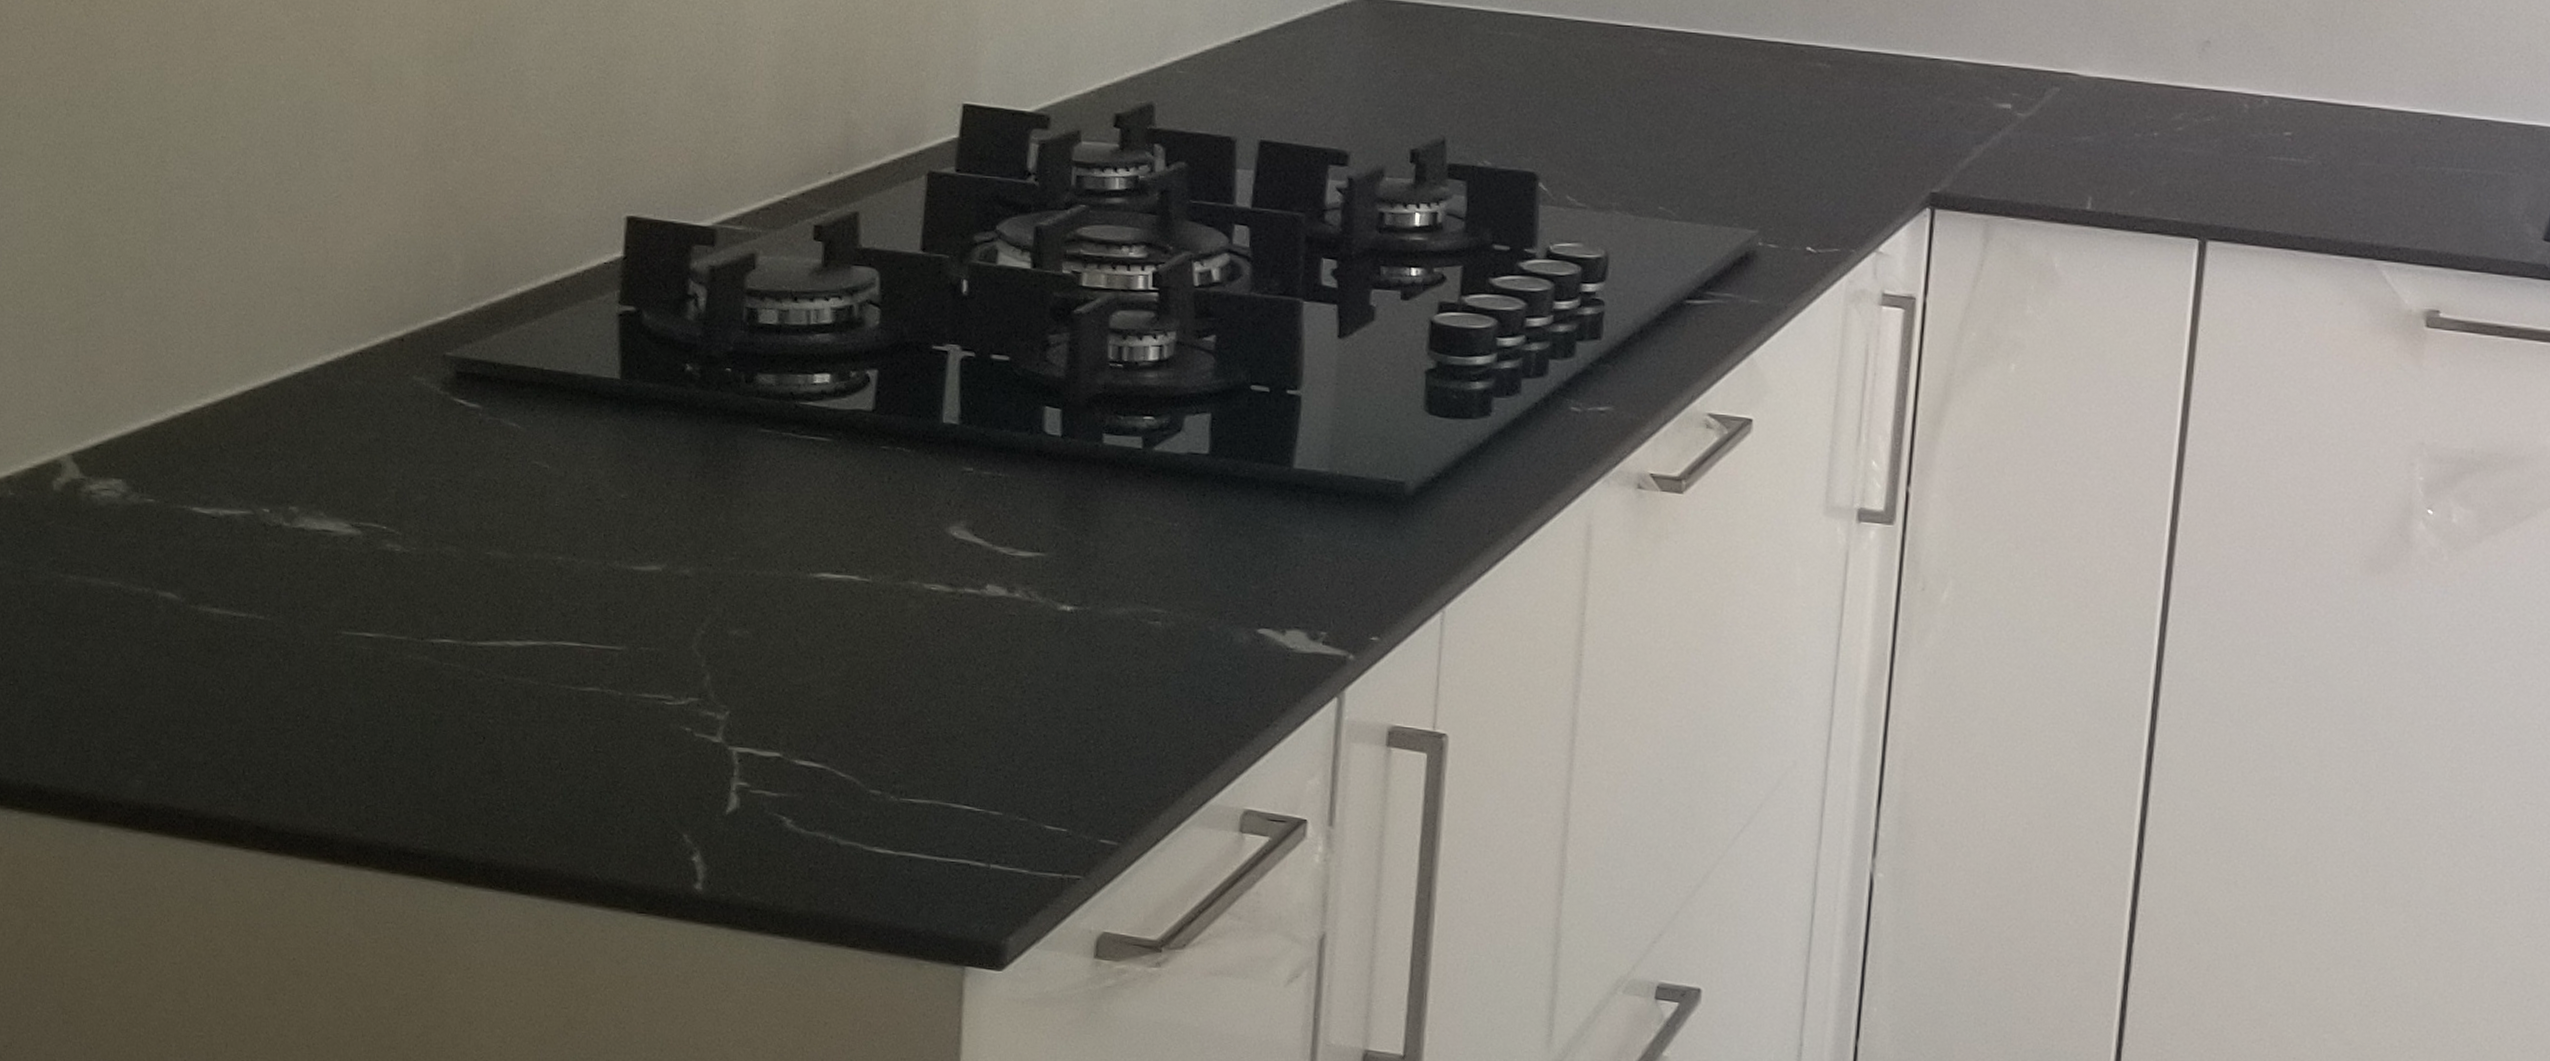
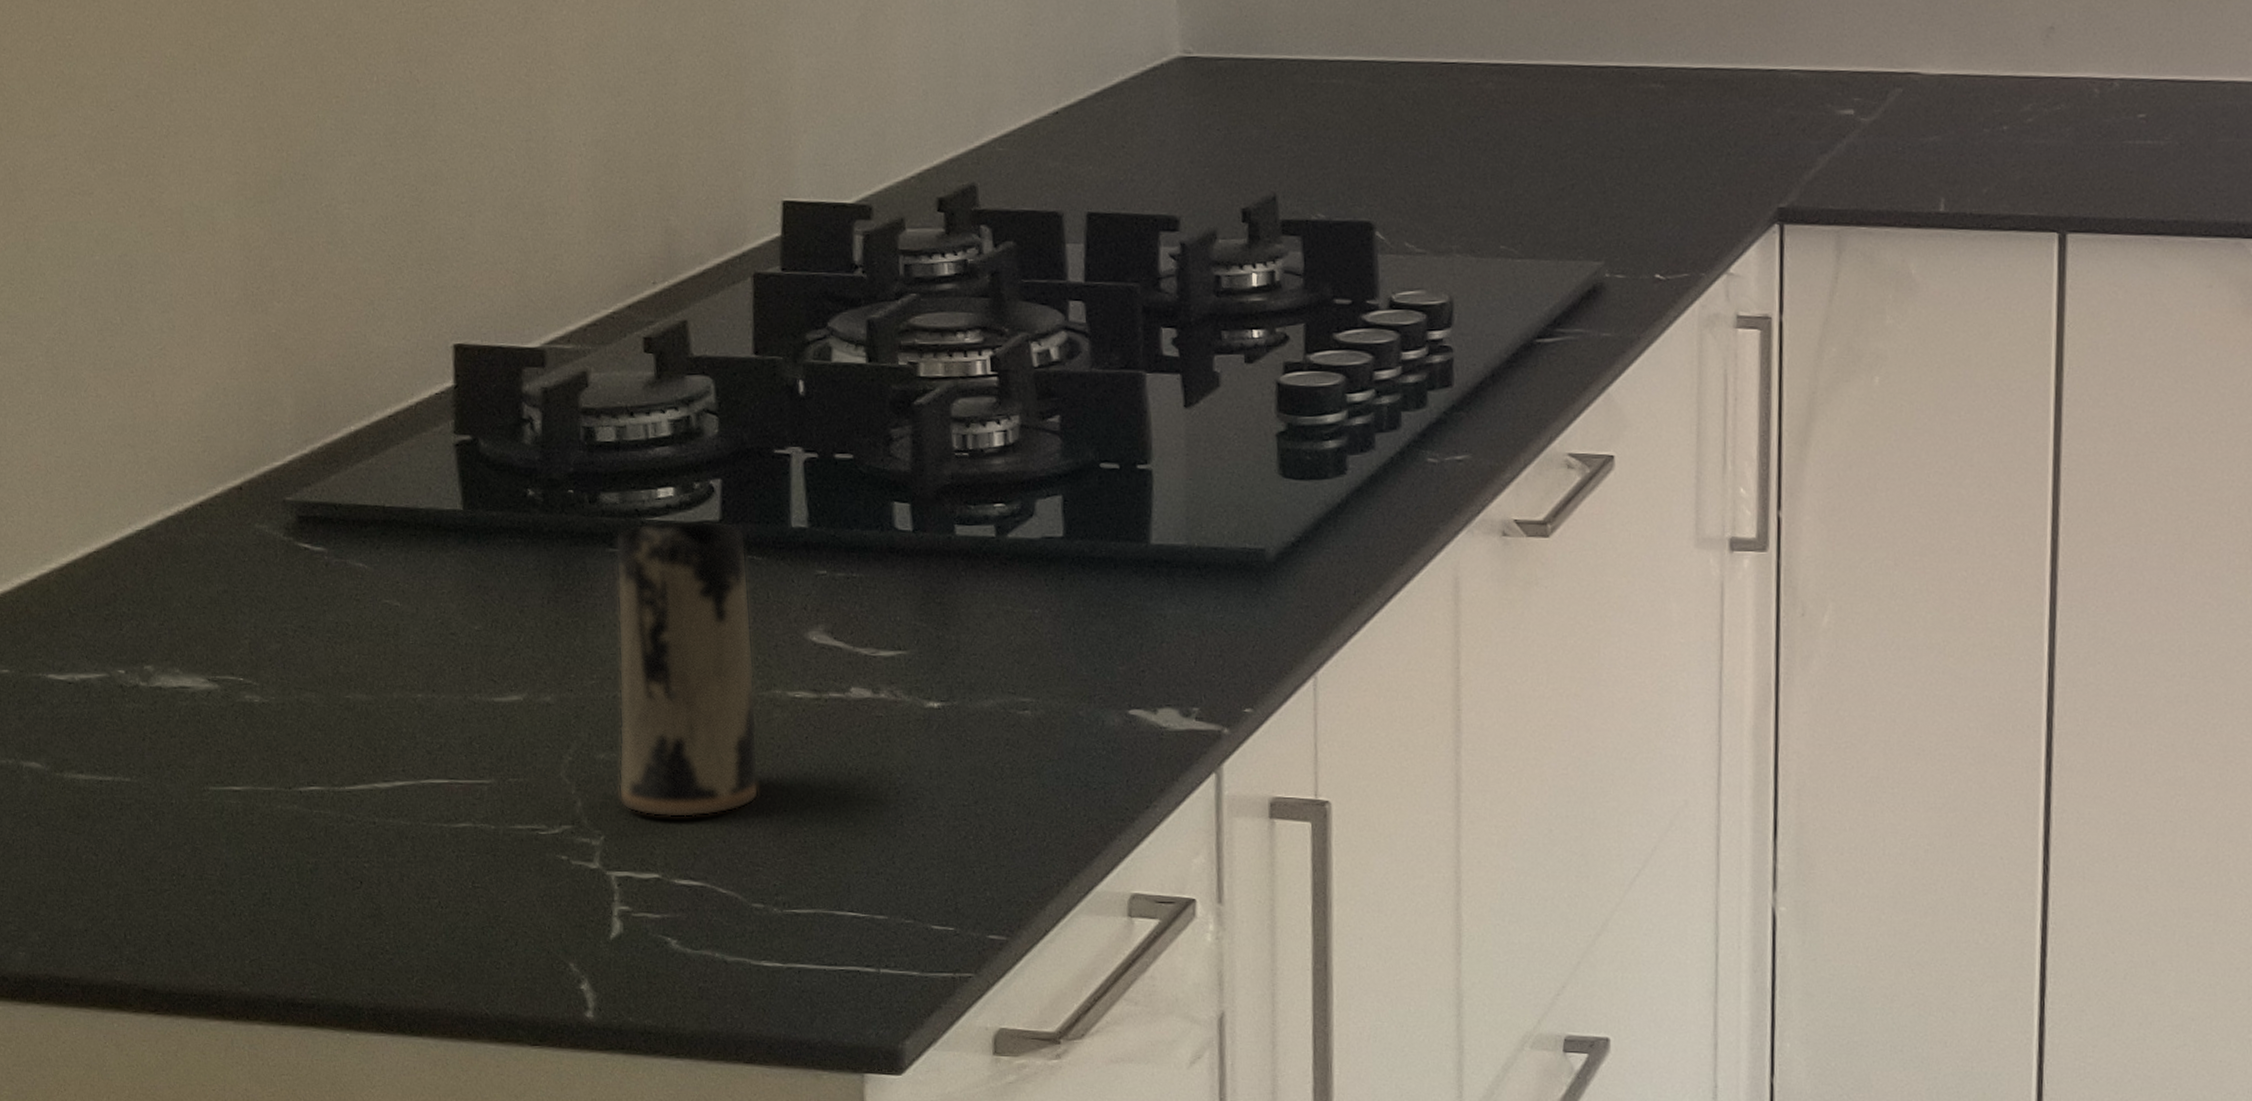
mug: none [748,406,896,700] -> present [615,520,759,818]

